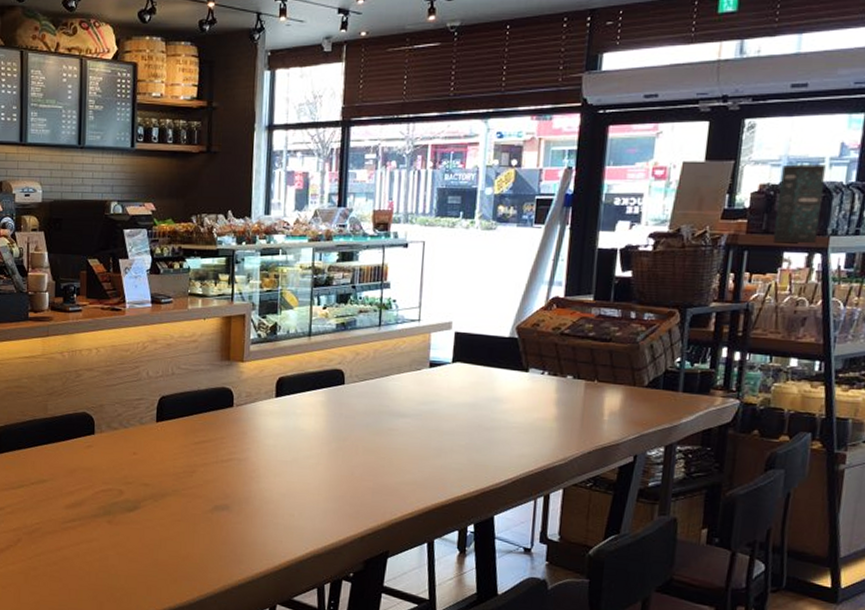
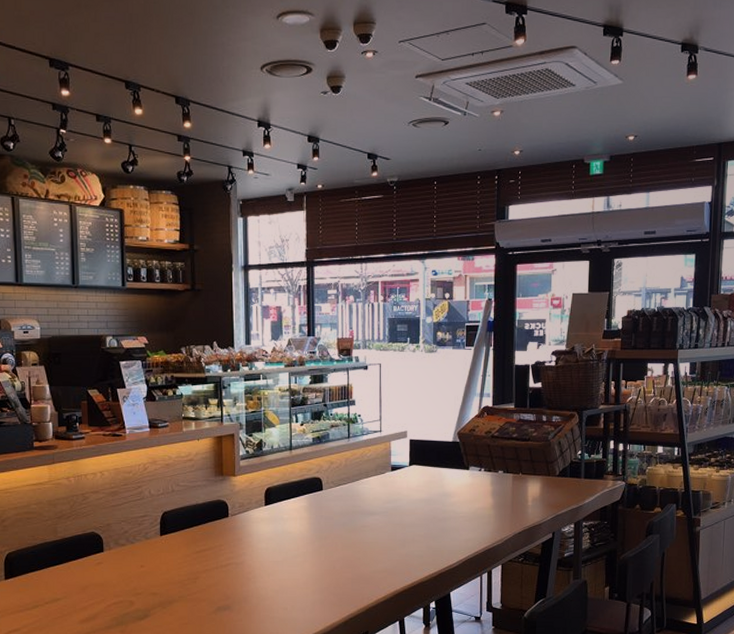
product box: present [772,164,826,244] -> none [639,294,672,356]

